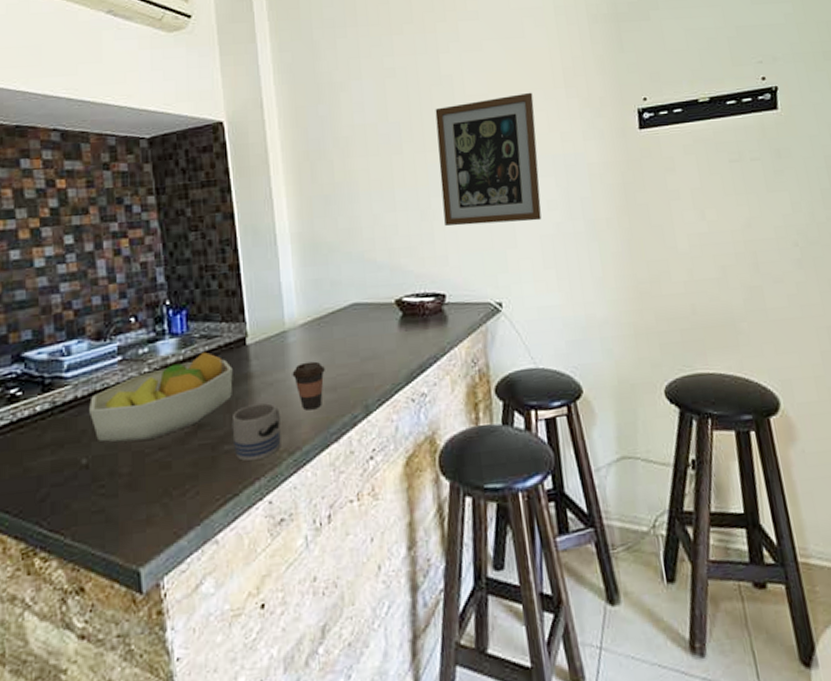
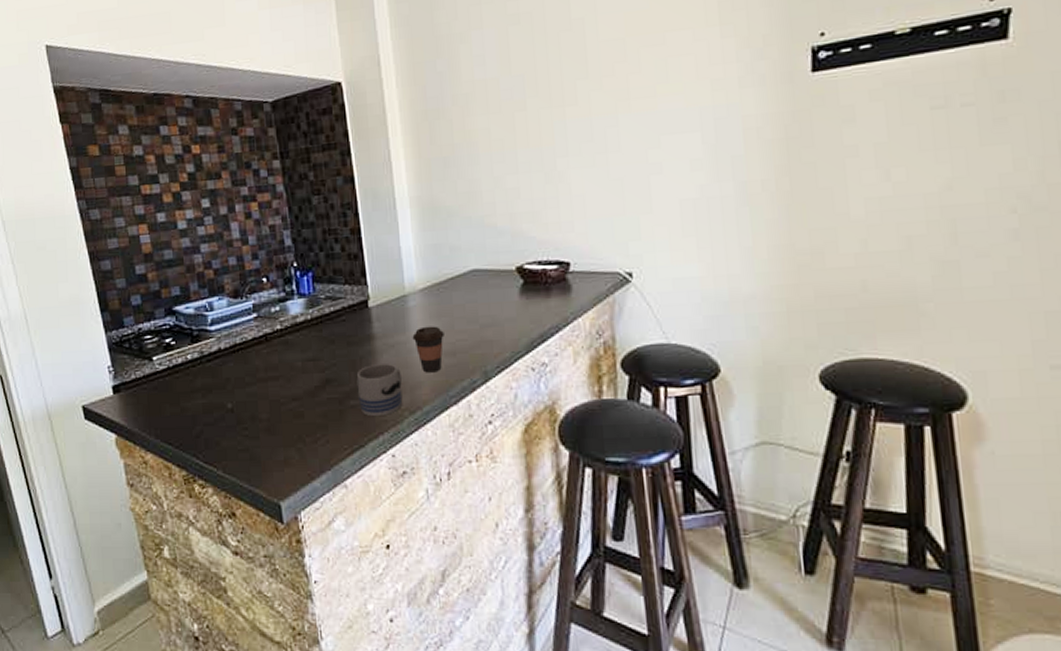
fruit bowl: present [89,351,233,442] -> none [231,312,357,391]
wall art: present [435,92,542,226] -> none [563,33,683,189]

